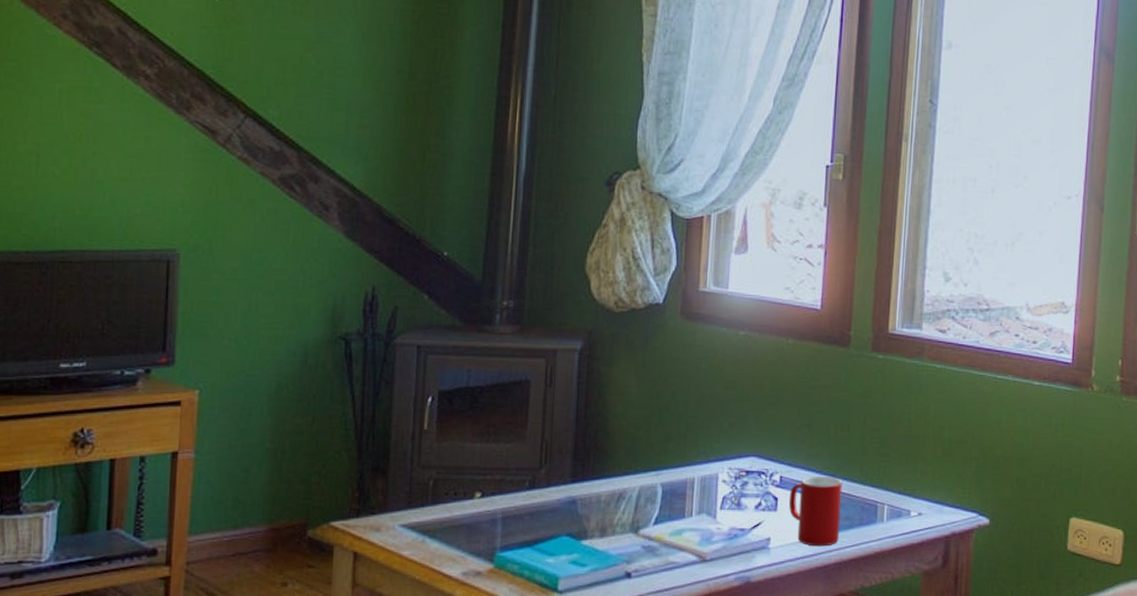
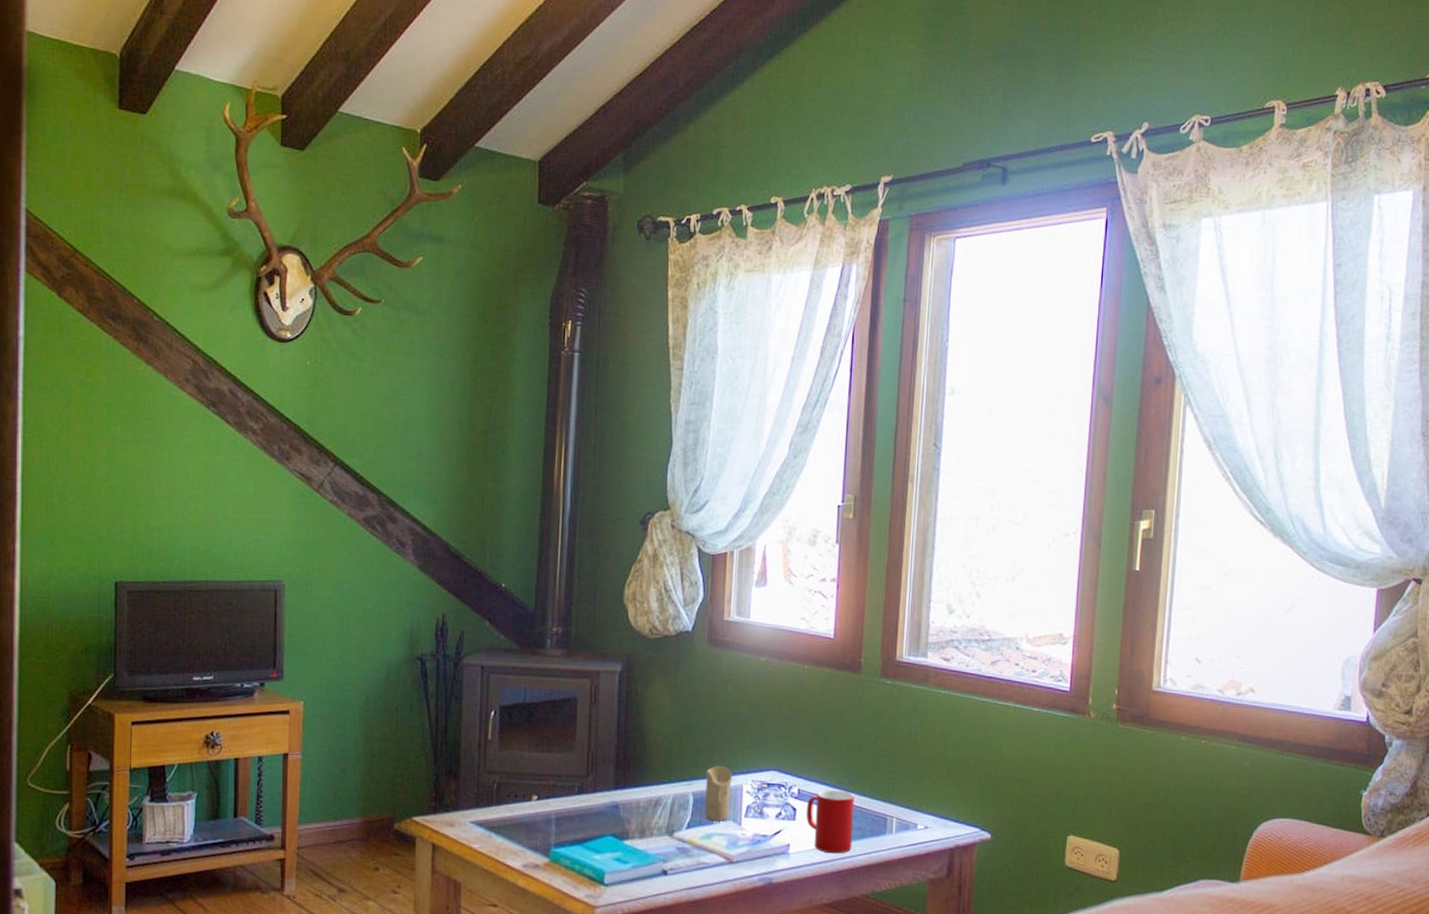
candle: none [675,453,707,515] -> present [705,766,732,821]

